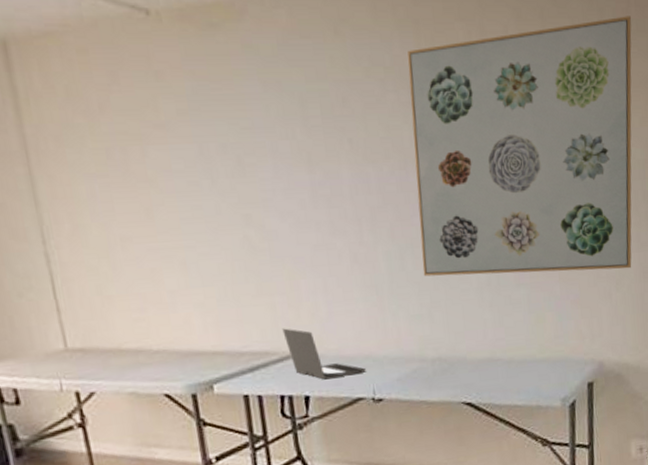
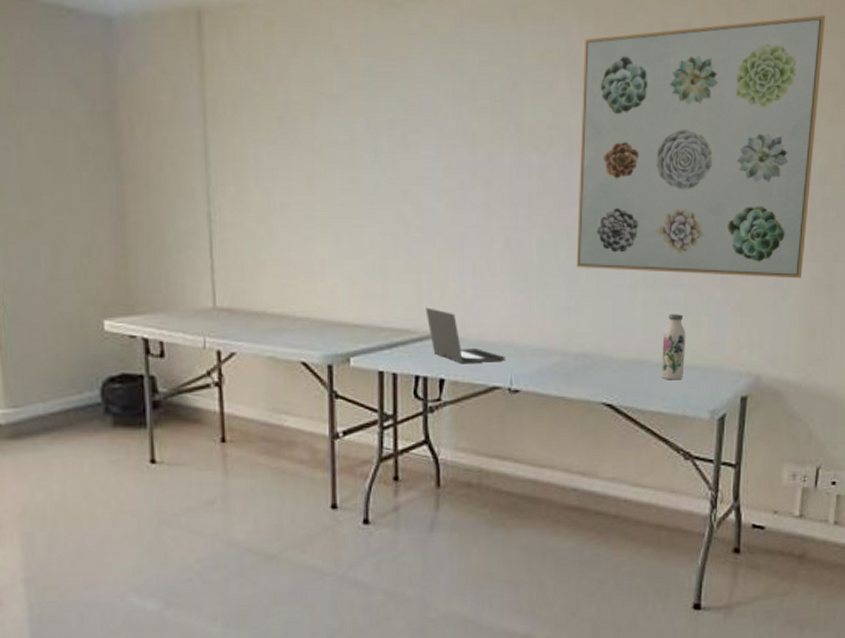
water bottle: none [511,312,534,375] -> present [661,314,686,380]

